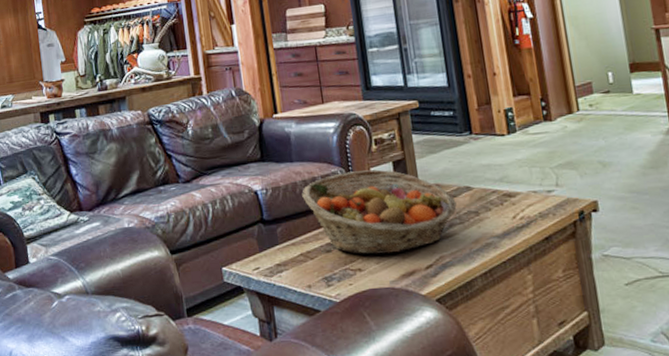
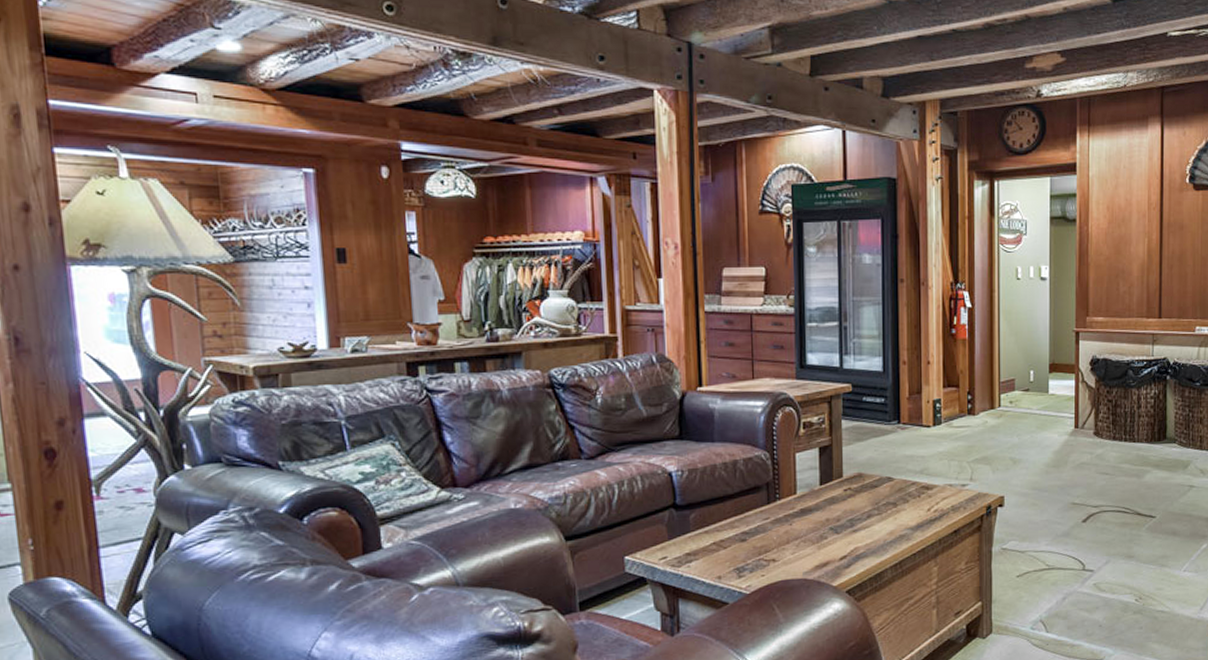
fruit basket: present [302,169,457,255] -> none [721,455,877,545]

